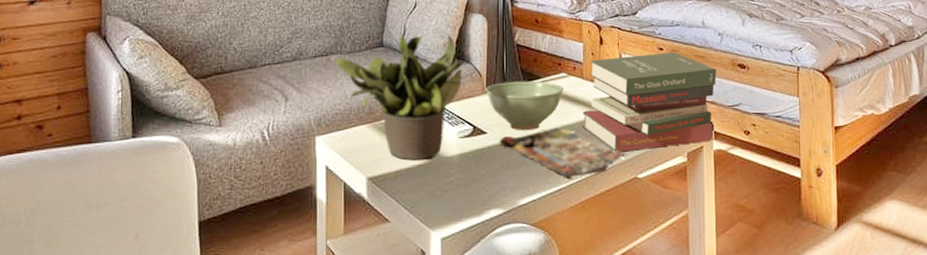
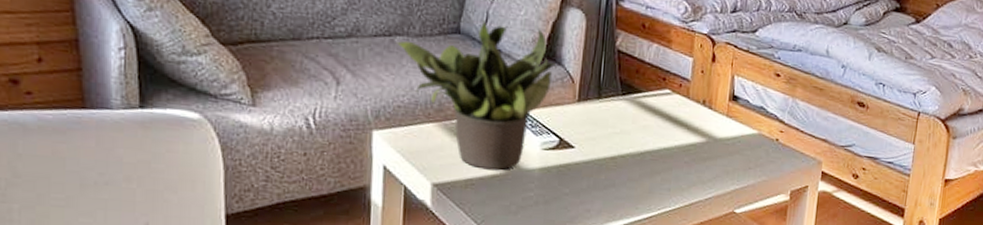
bowl: present [486,81,565,131] -> none [577,92,667,150]
magazine: present [499,128,627,177] -> none [587,150,727,205]
books: present [582,51,717,152] -> none [682,78,834,184]

